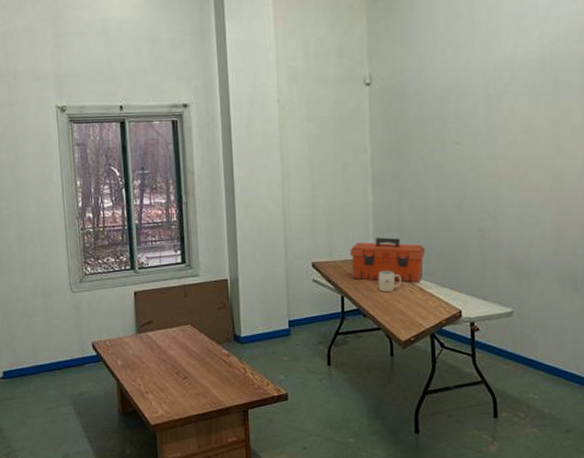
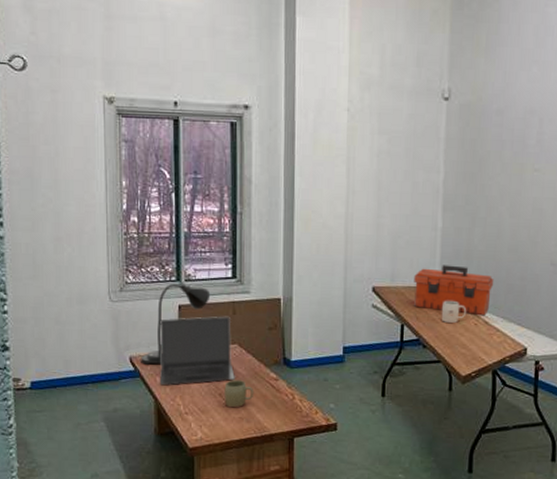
desk lamp: none [101,272,163,349] -> present [139,283,211,365]
laptop: none [118,299,190,368] -> present [160,316,235,386]
mug: none [180,358,209,385] -> present [224,380,255,408]

